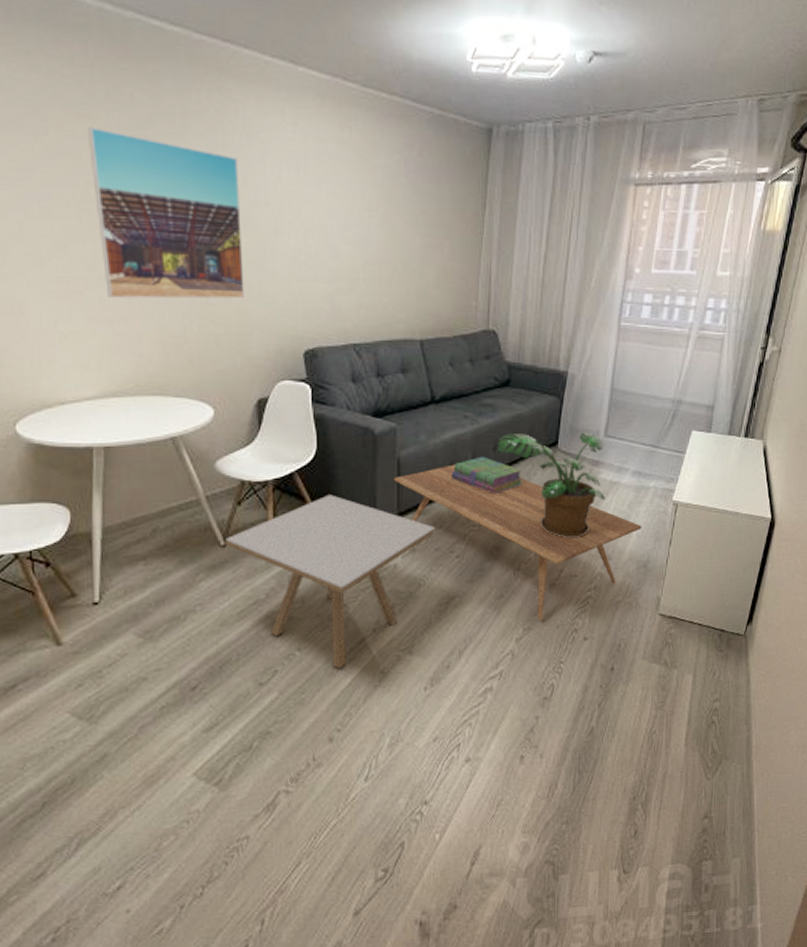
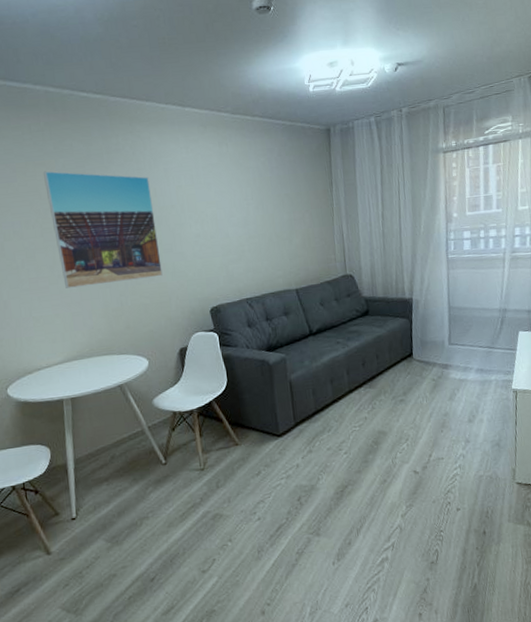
side table: present [225,494,436,668] -> none [166,415,326,553]
coffee table: present [393,464,642,621] -> none [288,380,491,499]
stack of books: present [451,456,523,495] -> none [332,371,389,401]
potted plant: present [497,432,605,537] -> none [365,343,457,429]

